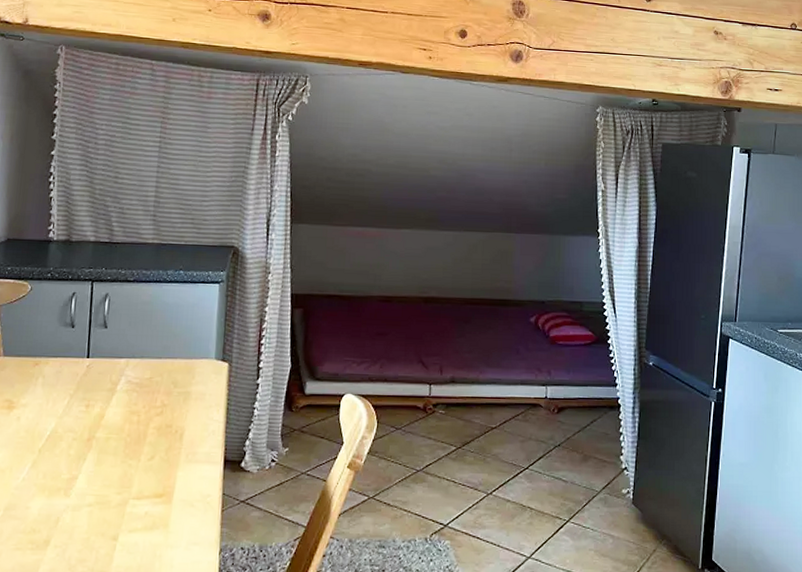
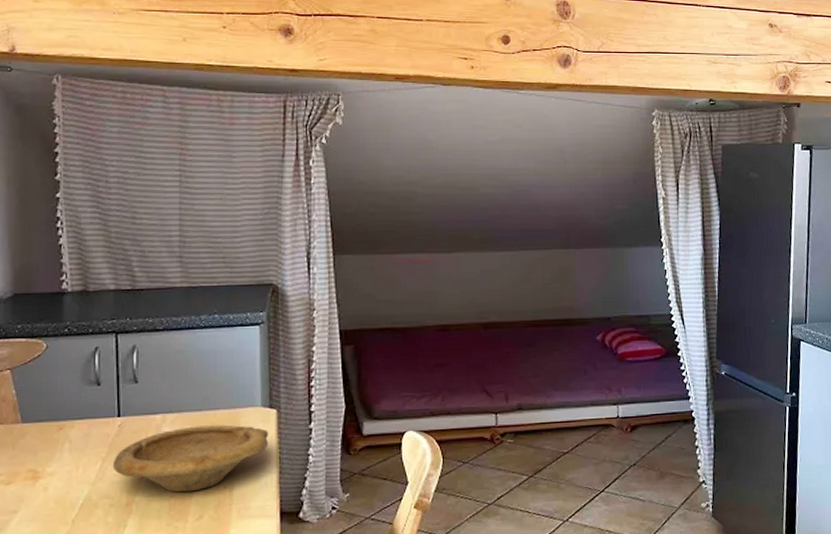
bowl: none [78,372,220,433] -> present [112,424,269,493]

